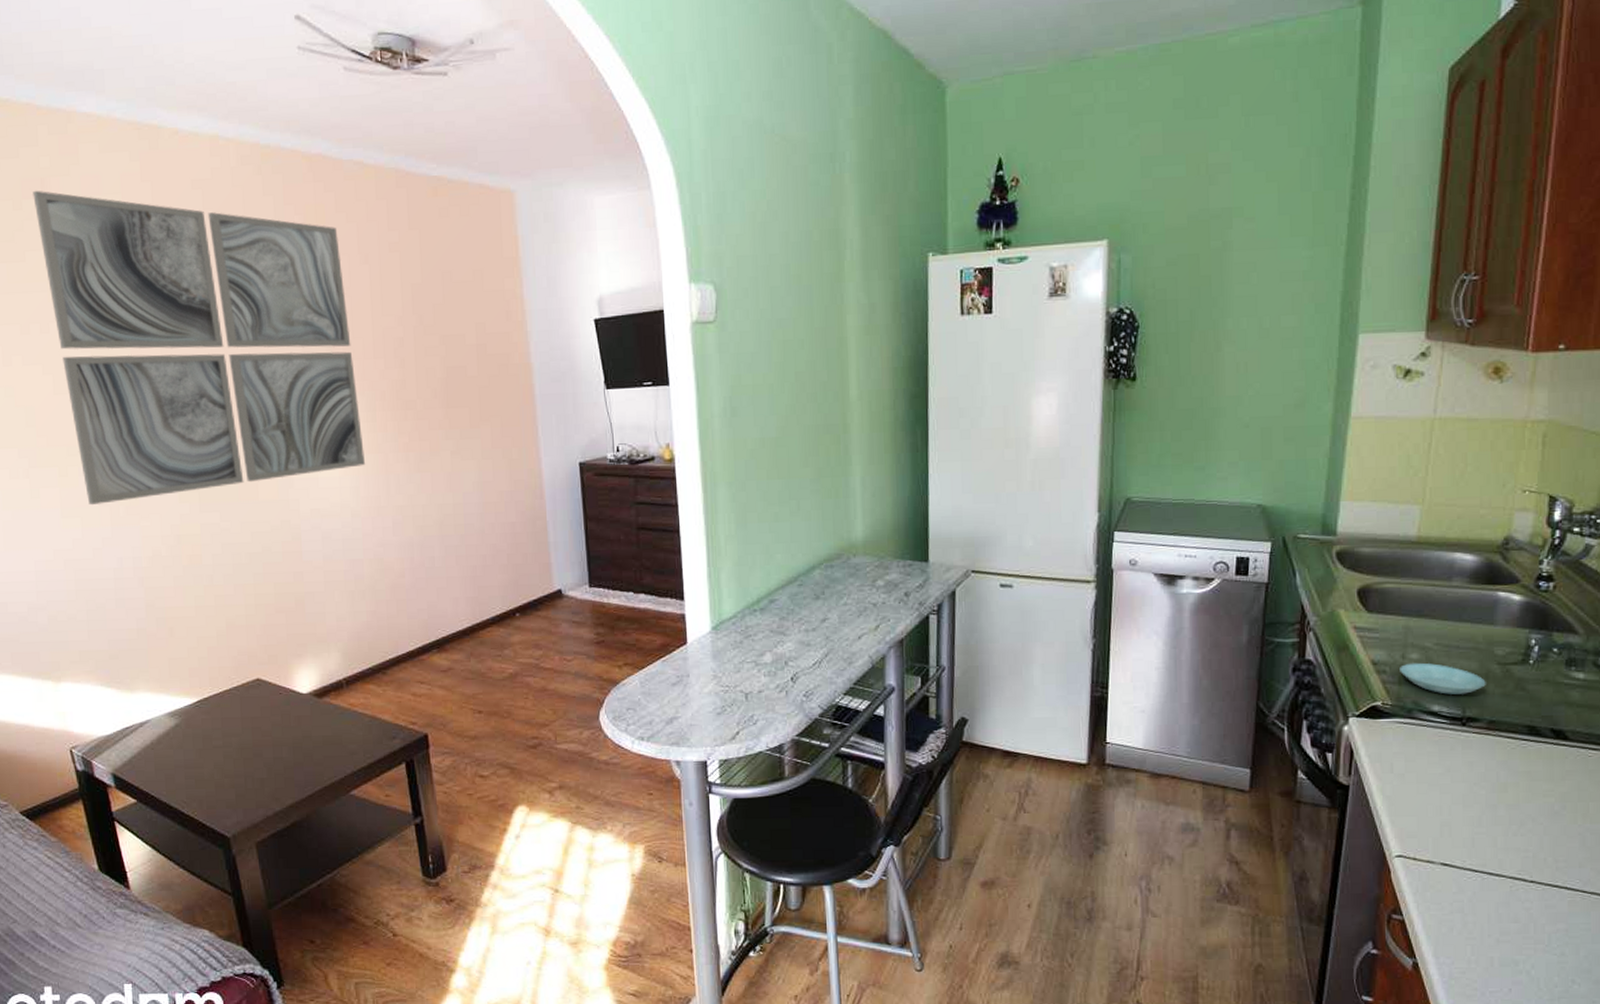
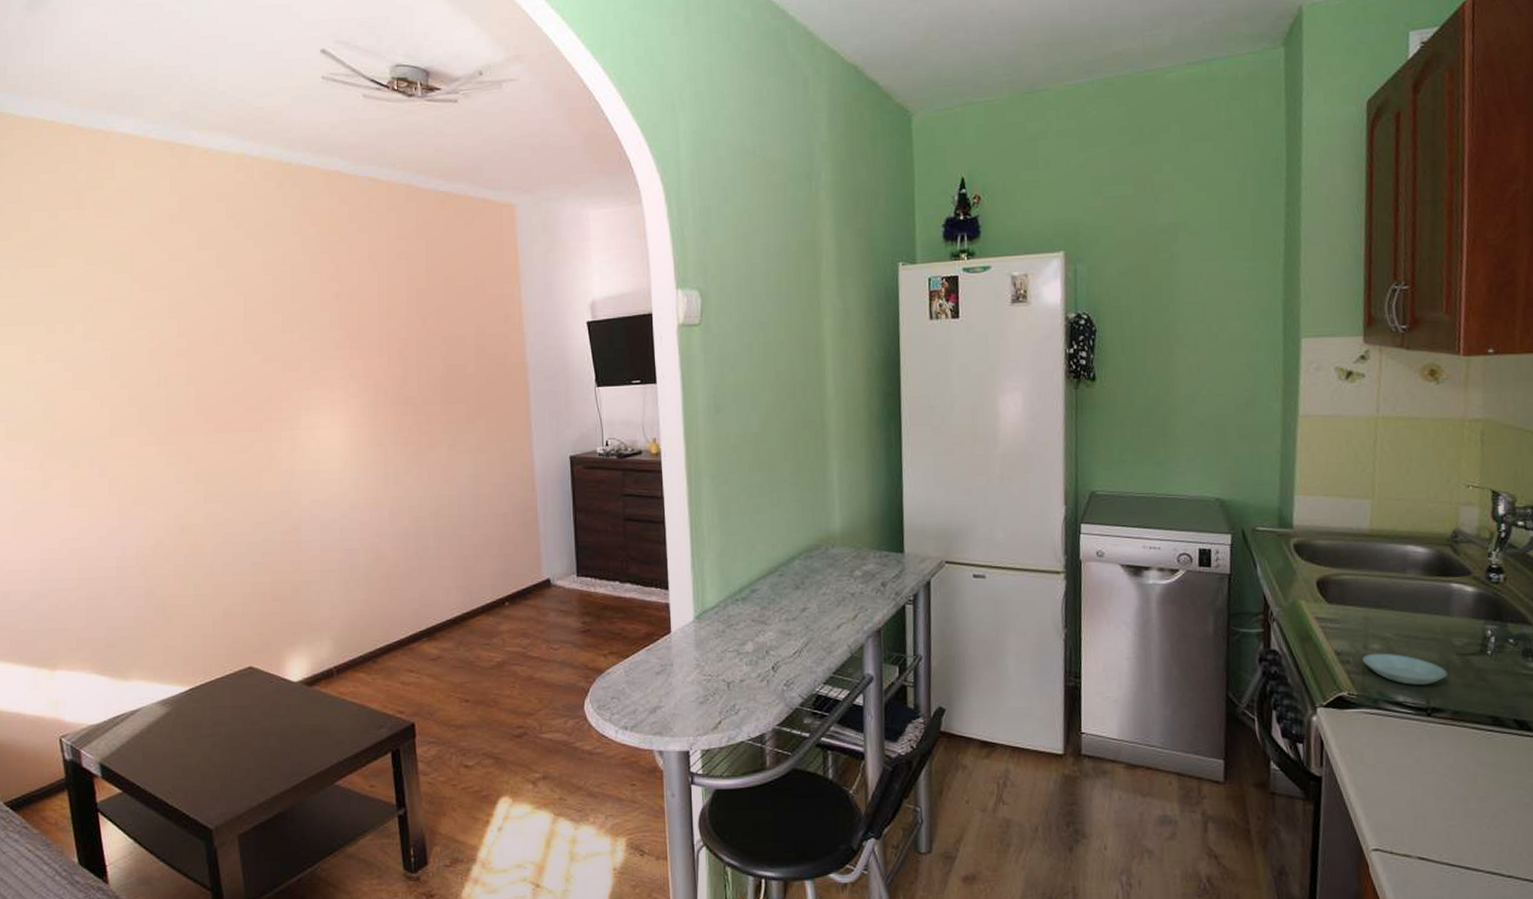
wall art: present [33,190,365,506] -> none [68,202,365,496]

